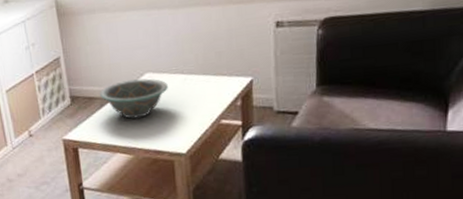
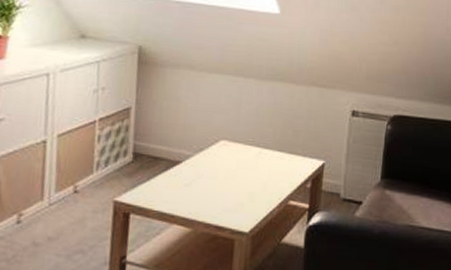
decorative bowl: present [100,78,168,119] -> none [167,144,242,188]

